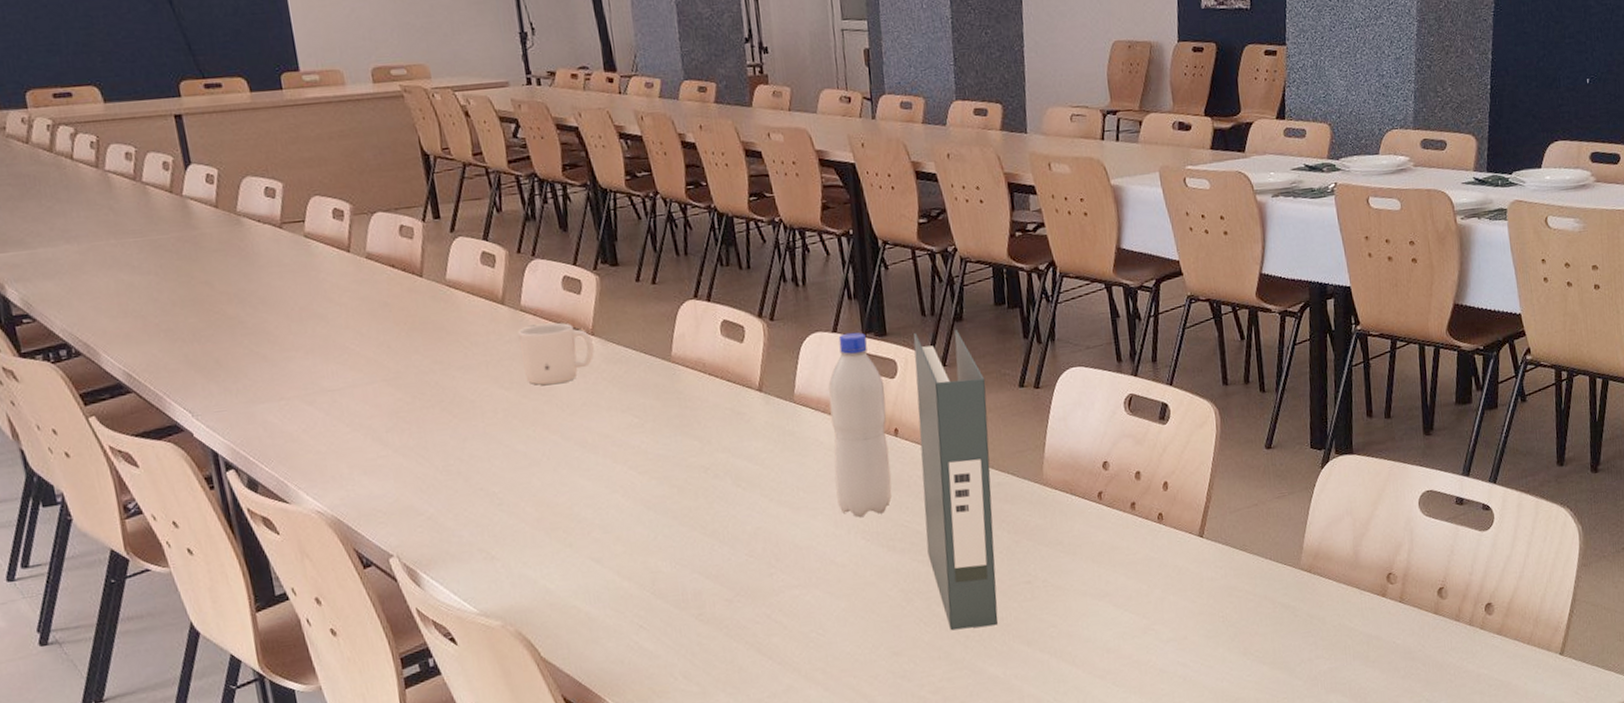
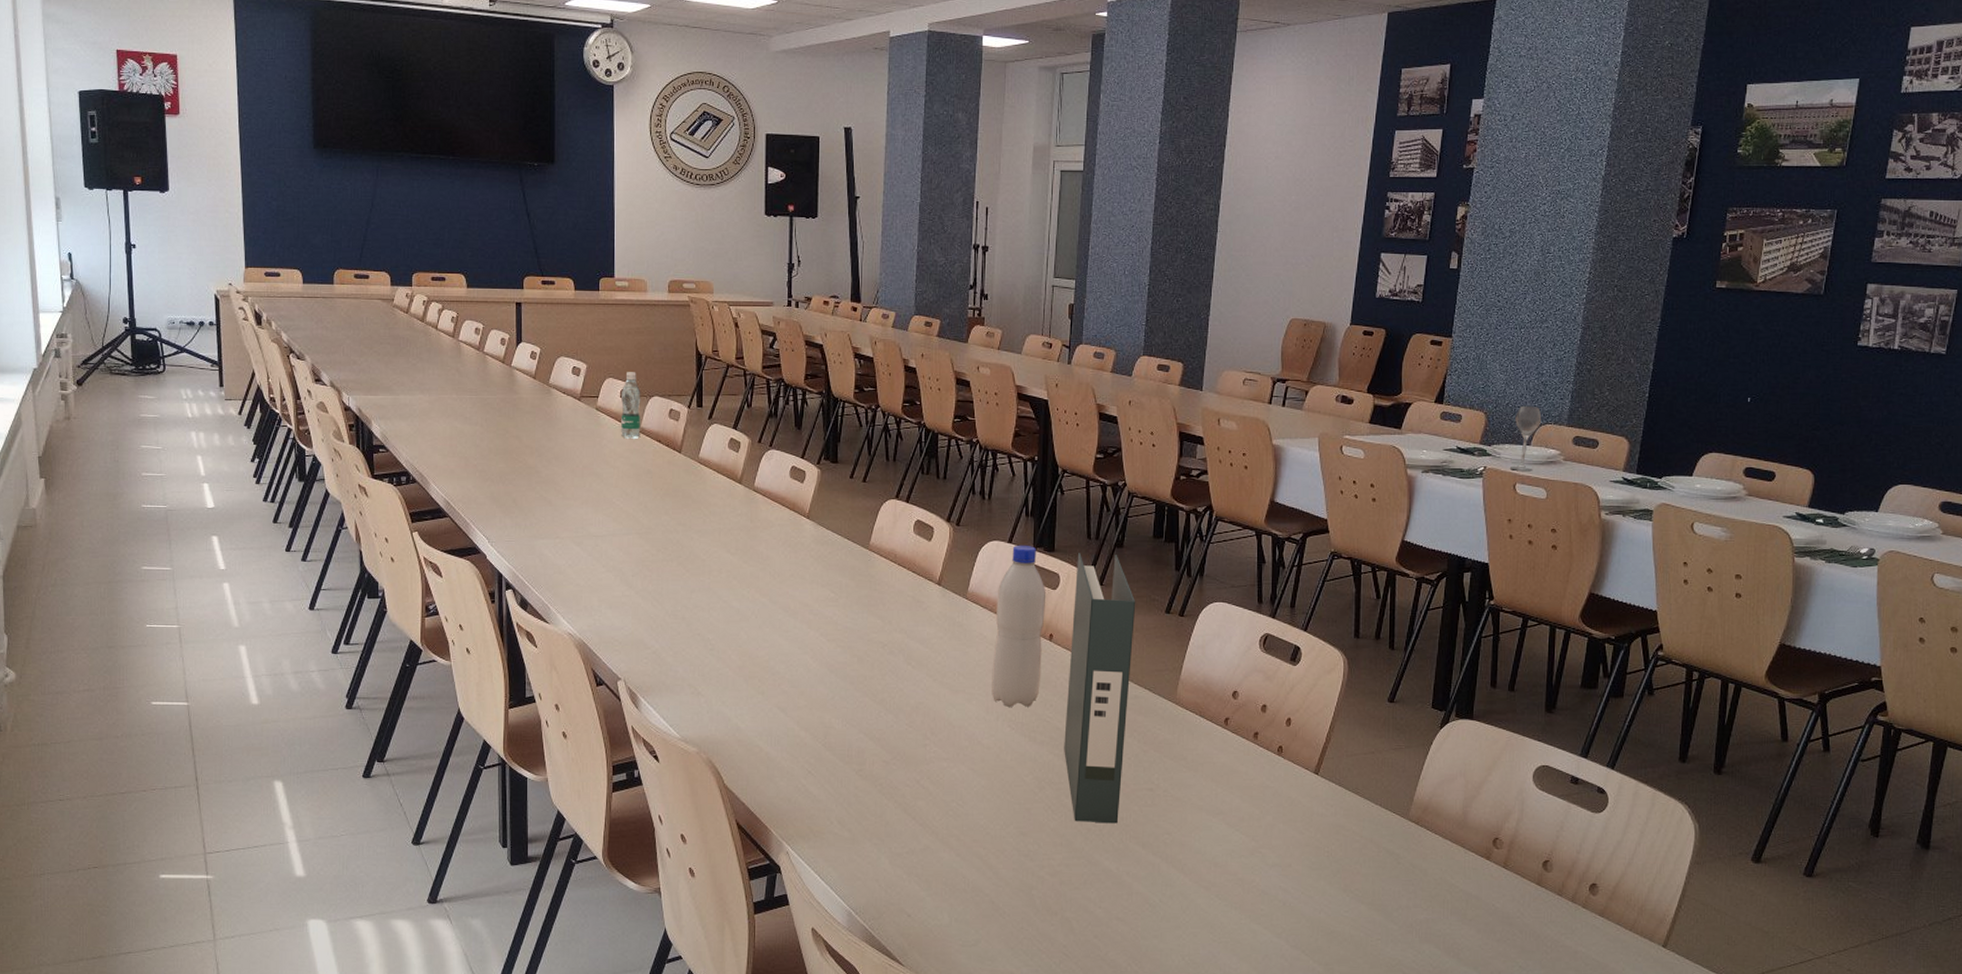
bottle: none [333,185,368,269] -> present [621,372,641,440]
mug: present [517,322,594,385] -> none [748,503,807,556]
wineglass: none [1360,111,1388,184] -> present [1510,405,1542,472]

